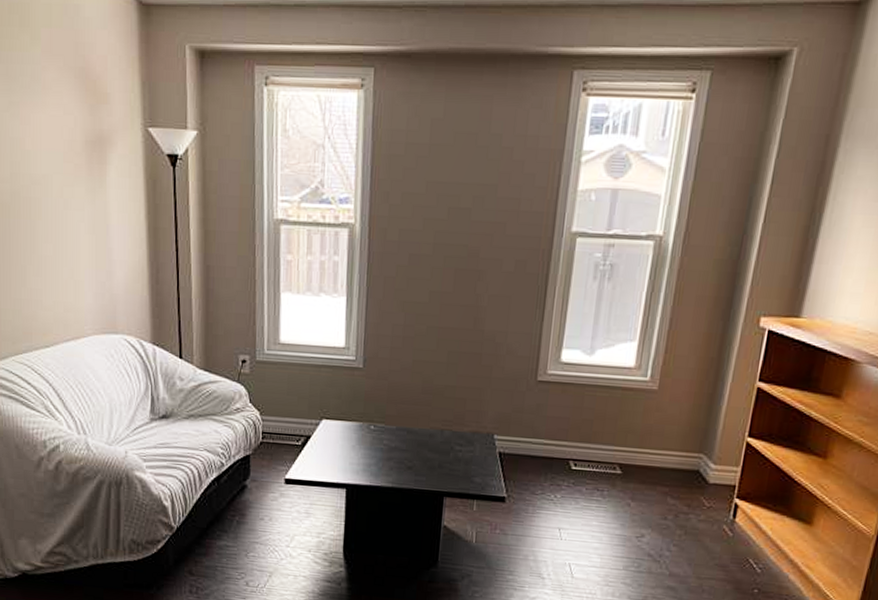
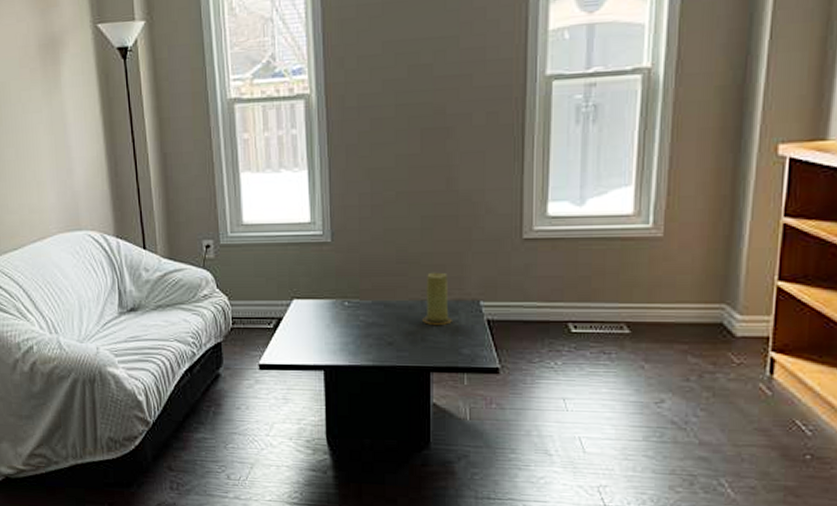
candle: none [441,404,468,454] -> present [422,272,452,325]

